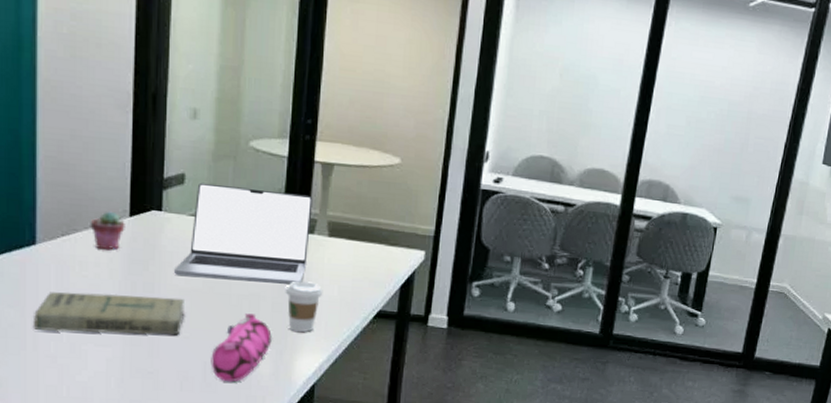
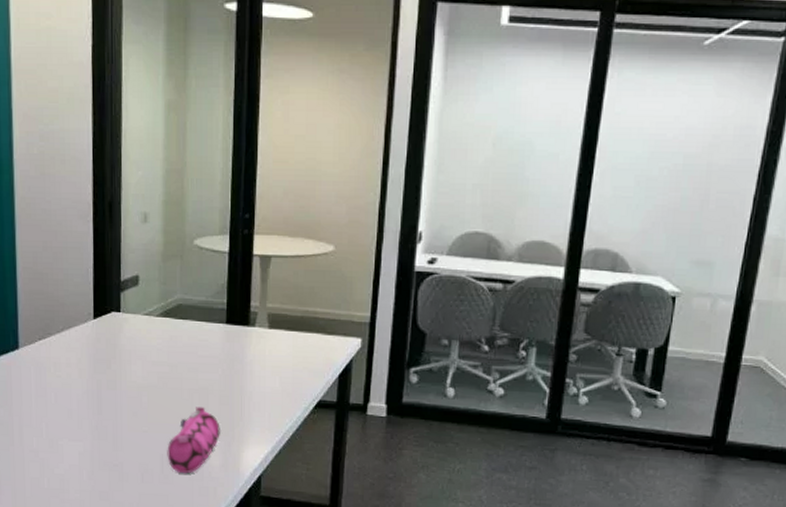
book: present [33,291,184,335] -> none [18,391,142,430]
potted succulent: present [90,211,125,251] -> none [61,315,90,352]
laptop: present [174,182,313,284] -> none [133,283,253,377]
coffee cup: present [285,281,323,332] -> none [231,373,266,424]

